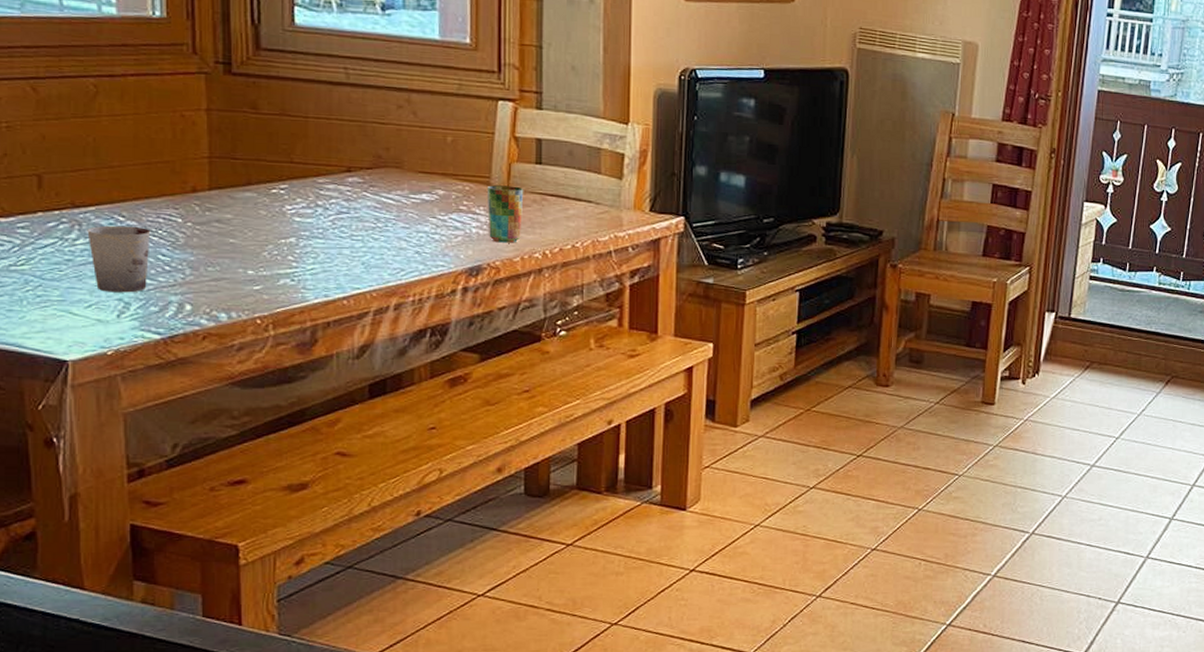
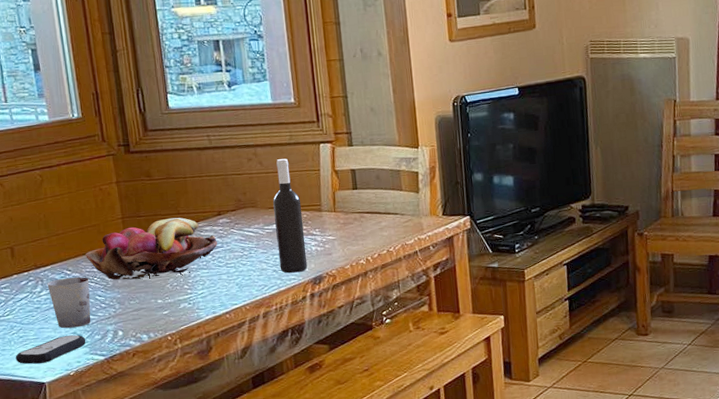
remote control: none [26,302,136,334] -> present [15,335,86,364]
fruit basket: none [149,166,342,241] -> present [85,217,217,280]
wine bottle: none [425,112,464,258] -> present [273,158,308,274]
cup: present [486,185,524,243] -> none [319,209,348,256]

